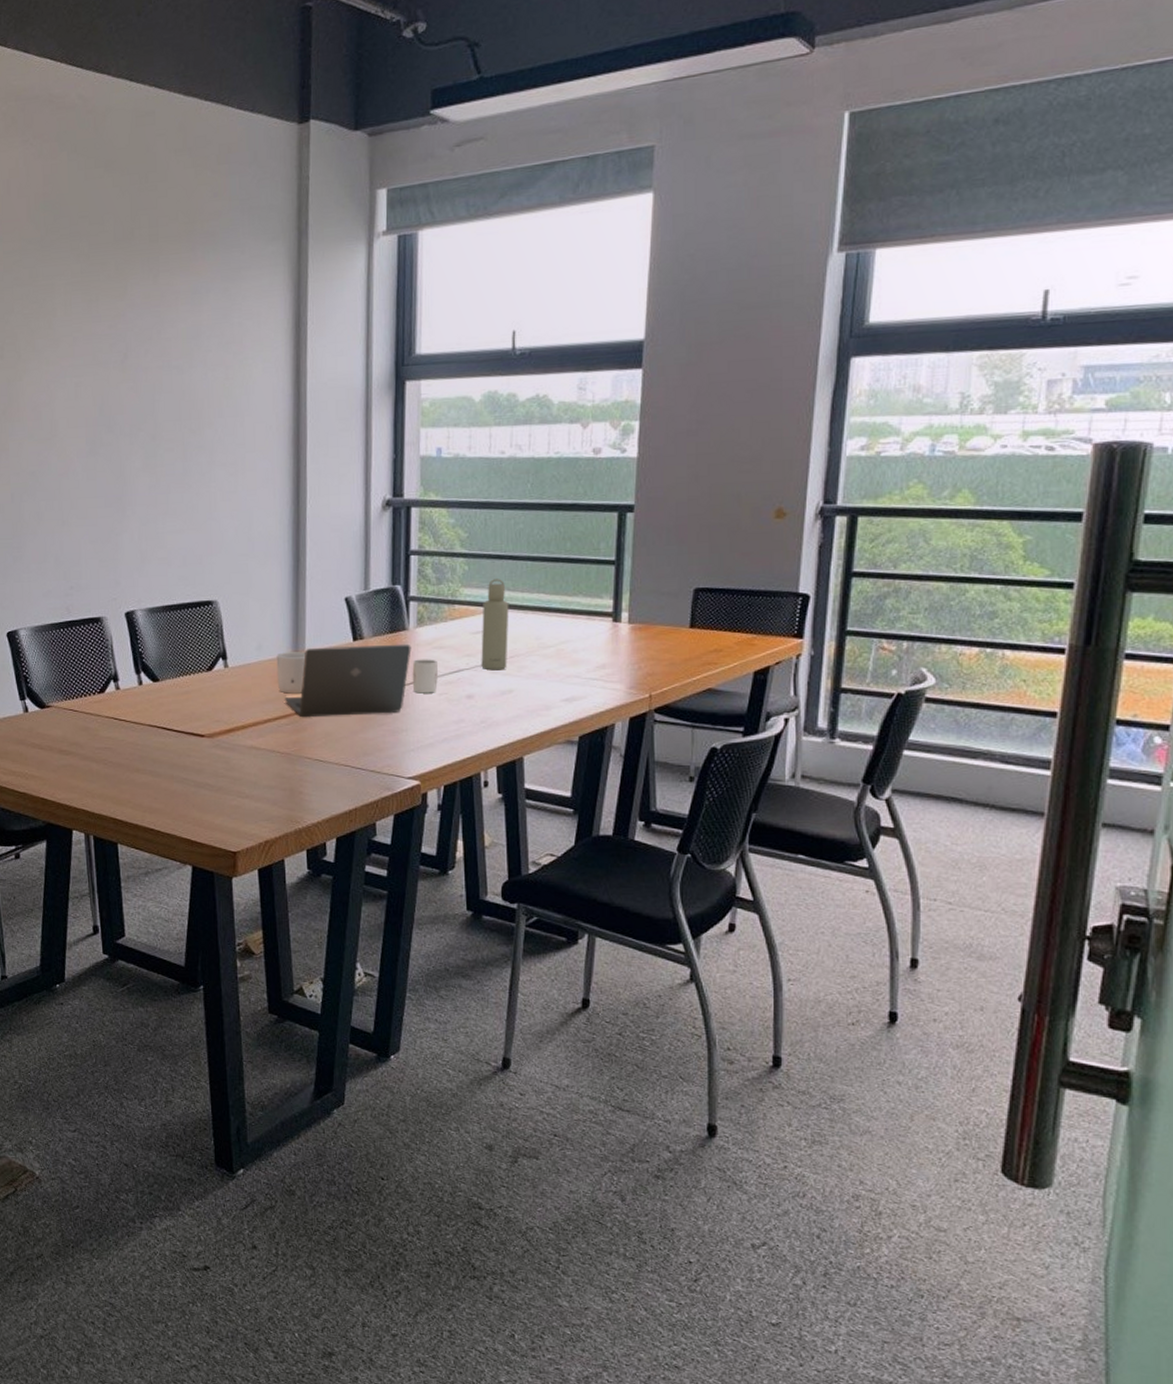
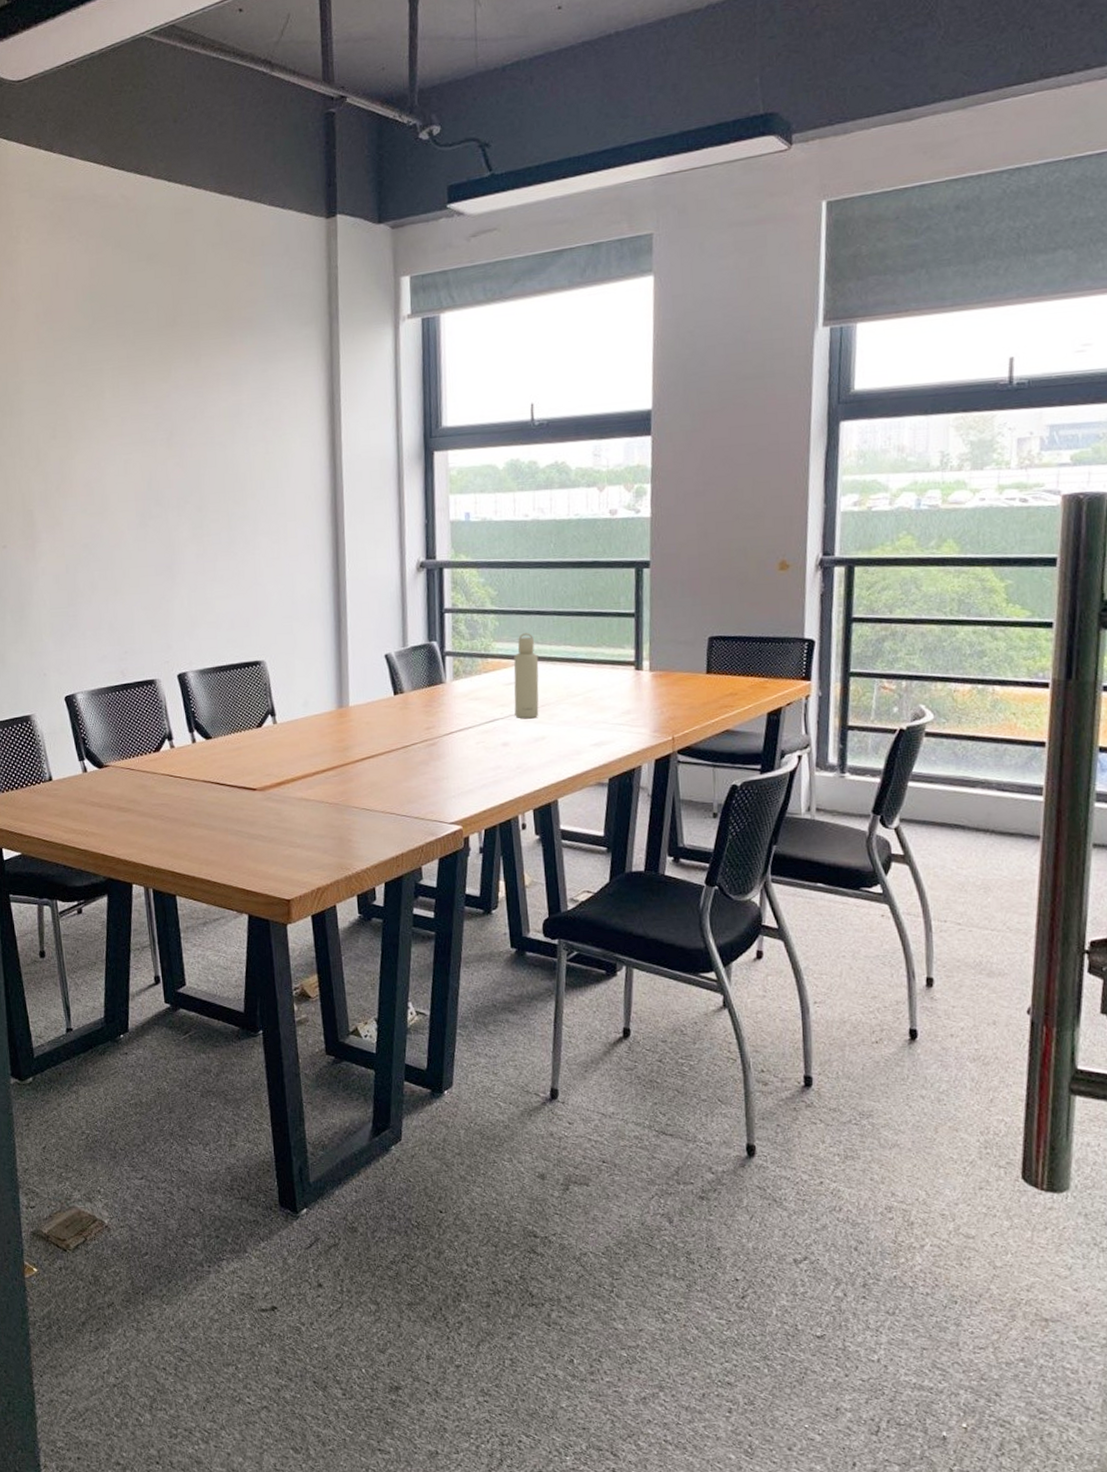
mug: present [276,652,306,694] -> none [322,706,350,747]
laptop: present [284,643,412,718] -> none [330,696,449,769]
mug: present [412,659,438,694] -> none [450,710,475,743]

